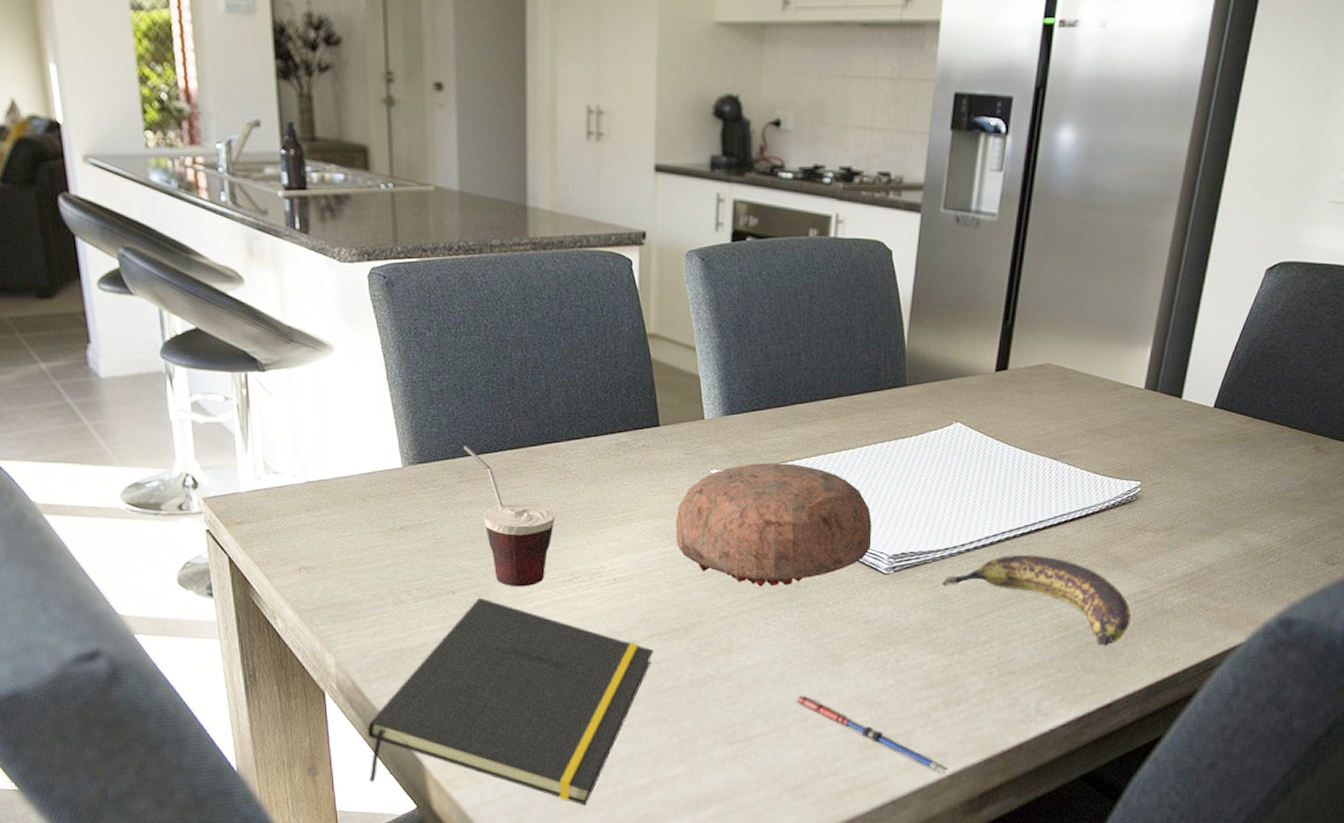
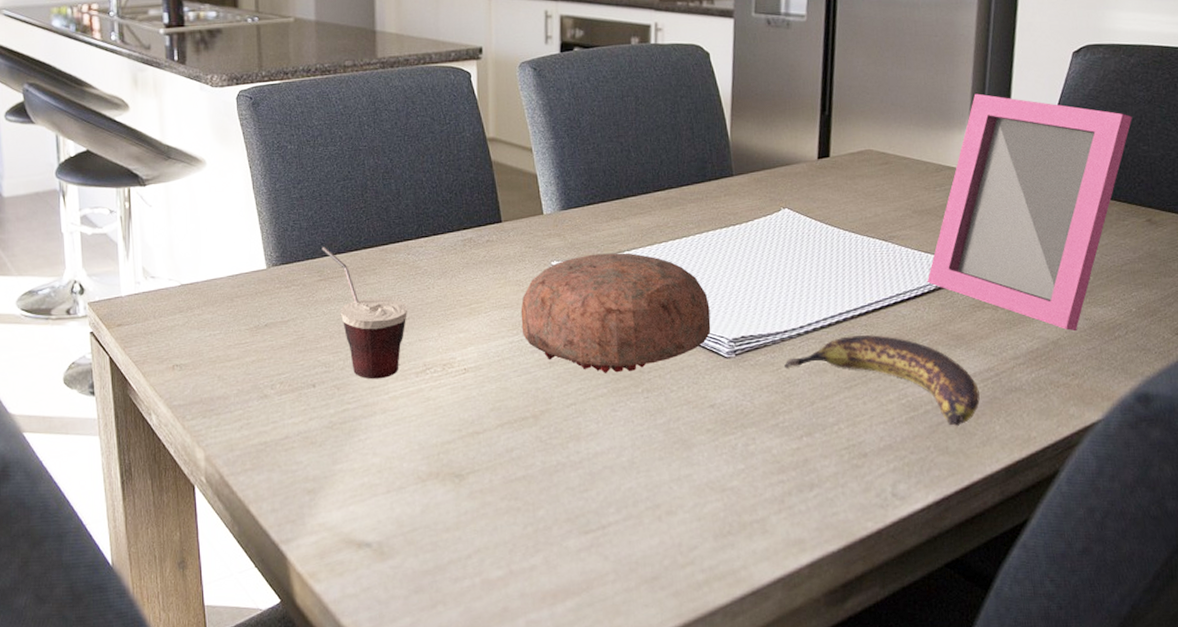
notepad: present [367,597,654,806] -> none [233,390,505,599]
pen: present [795,695,949,775] -> none [646,481,808,564]
picture frame: none [1092,308,1316,556] -> present [927,93,1132,331]

